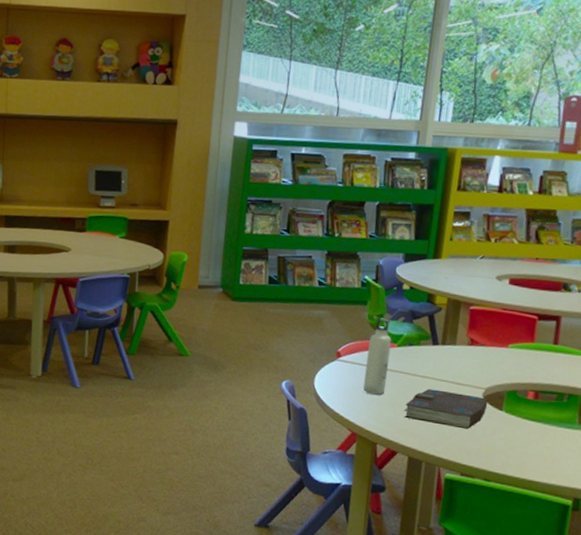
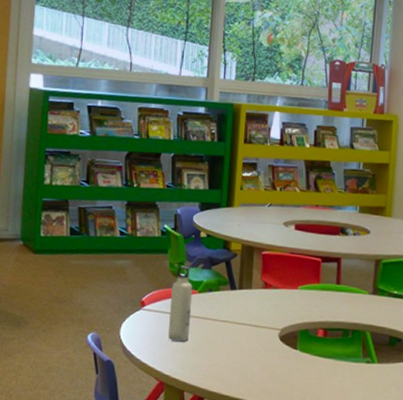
book: present [403,388,488,430] -> none [207,333,284,370]

